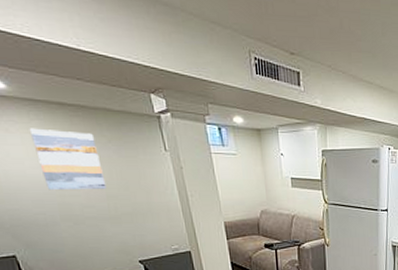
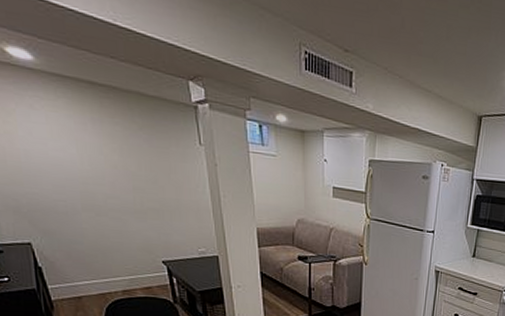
wall art: present [29,128,107,191] -> none [55,106,134,180]

